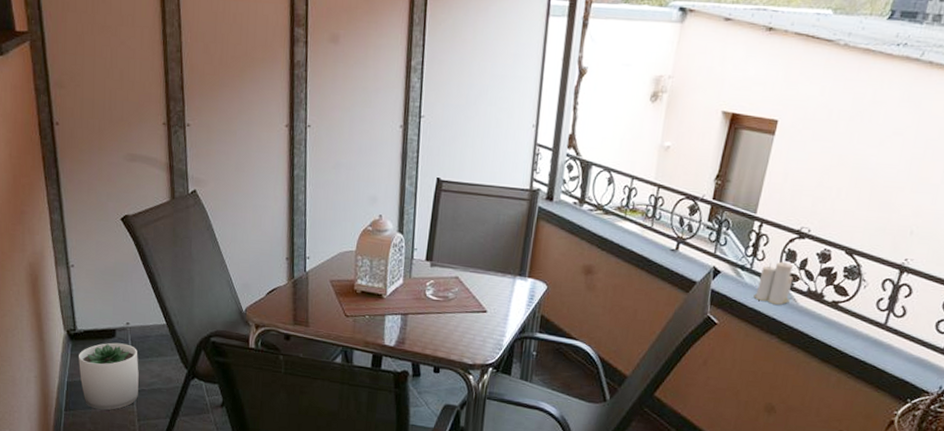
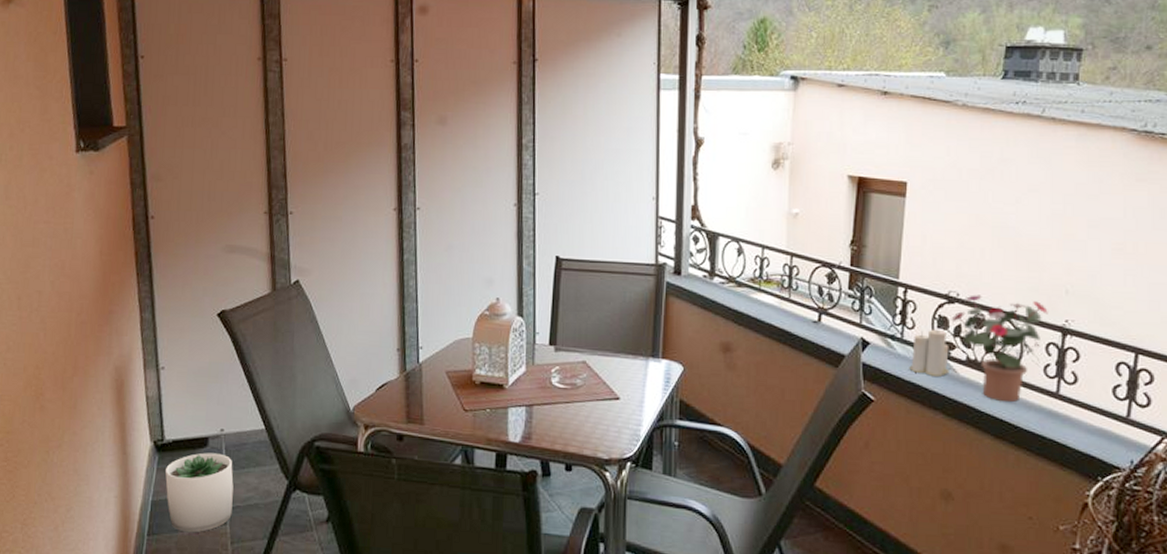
potted flower: none [799,231,891,330] -> present [951,295,1048,402]

